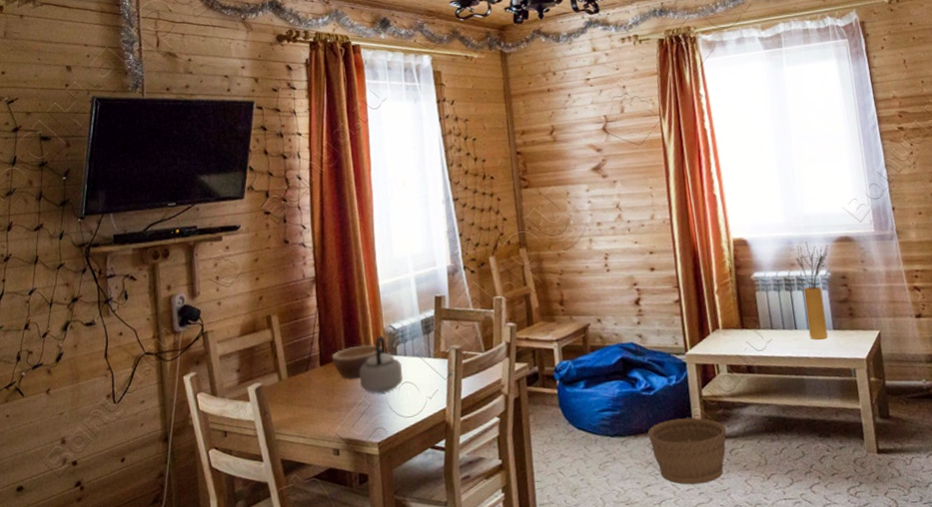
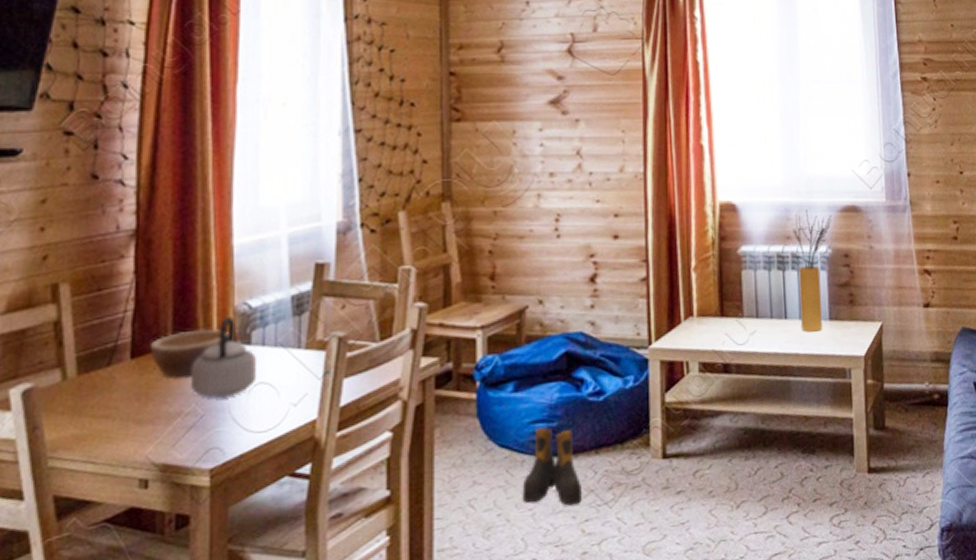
boot: none [597,415,643,474] -> present [522,428,582,506]
basket: present [647,417,727,485] -> none [591,430,692,518]

